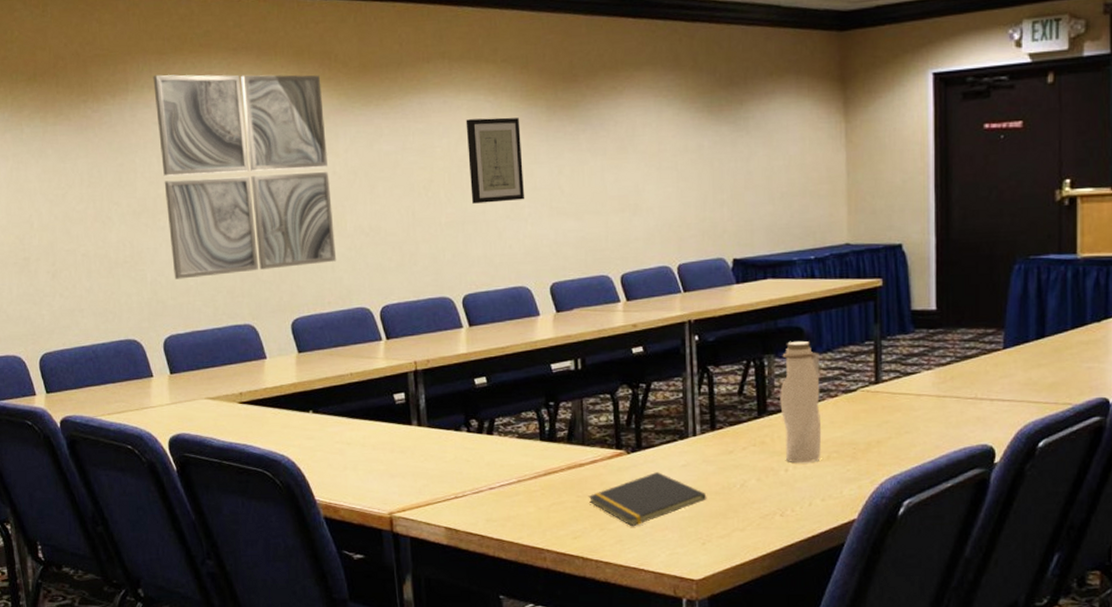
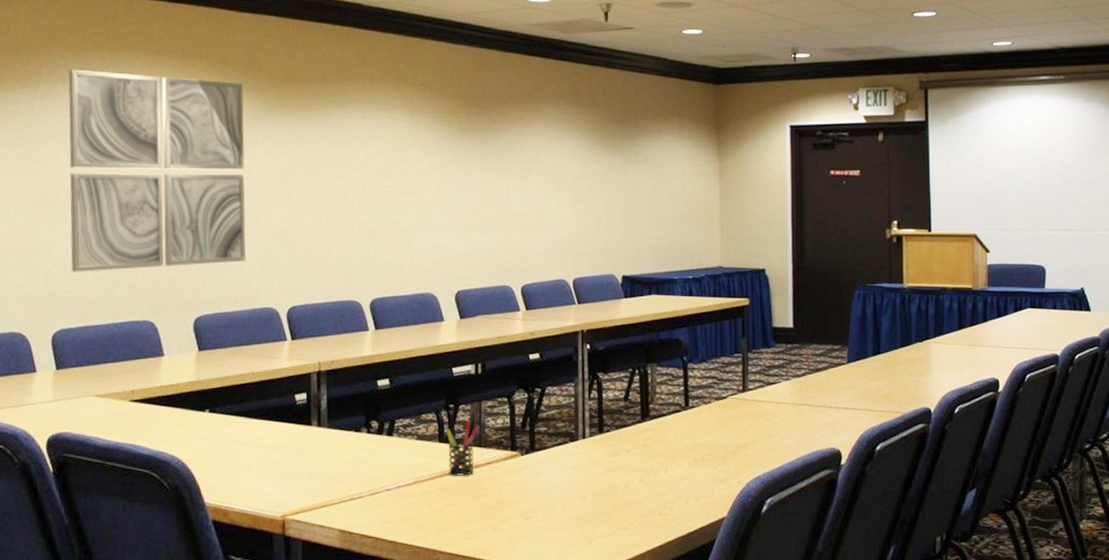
wall art: present [466,117,525,204] -> none [383,135,436,213]
pen holder: none [547,418,582,475] -> present [446,420,480,476]
notepad: present [588,472,707,527] -> none [482,473,594,527]
water bottle: present [780,340,822,463] -> none [661,351,697,465]

